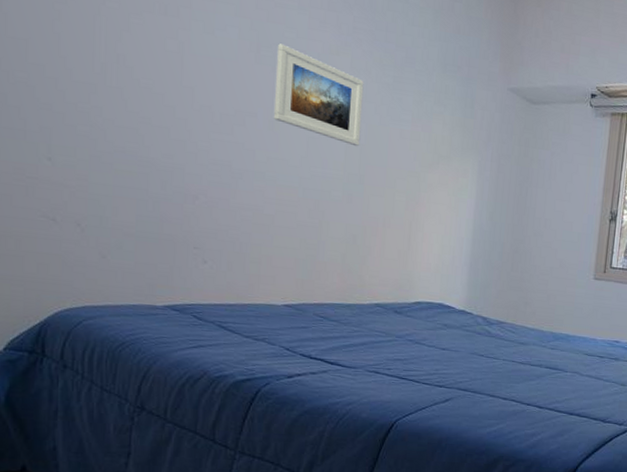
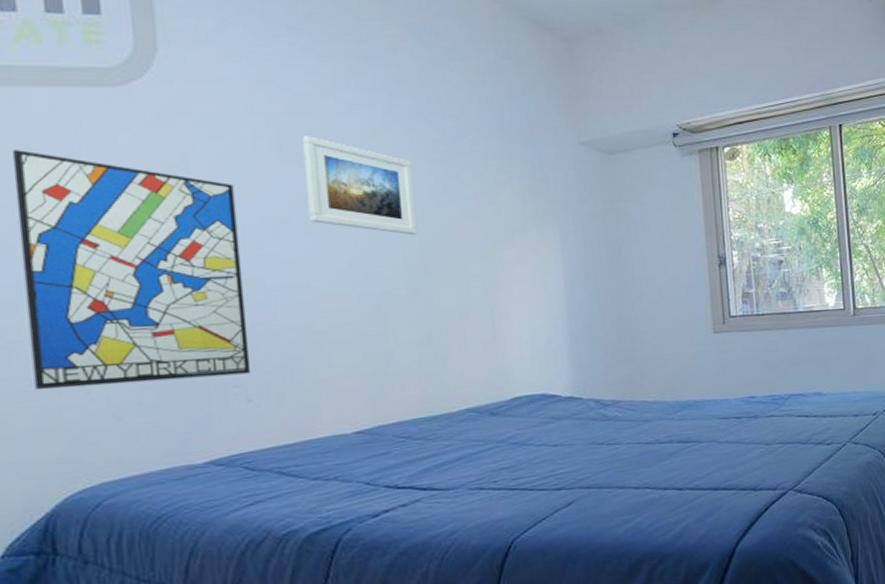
wall art: none [44,17,217,239] -> present [11,150,251,390]

